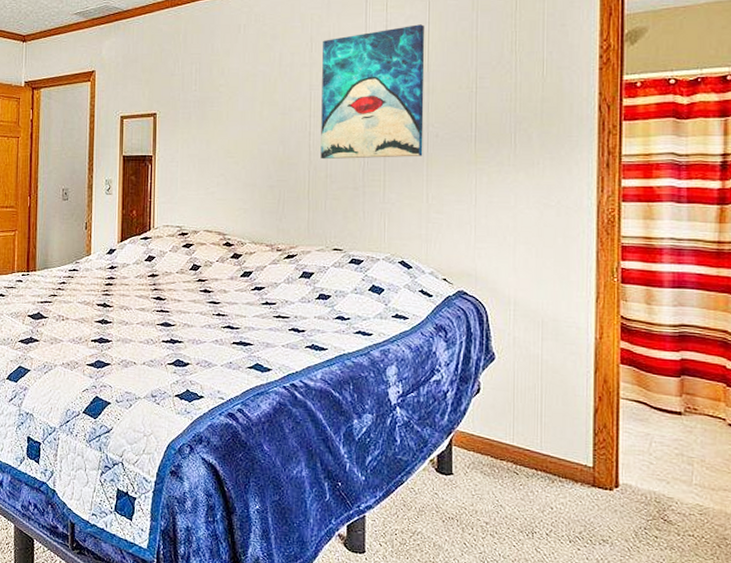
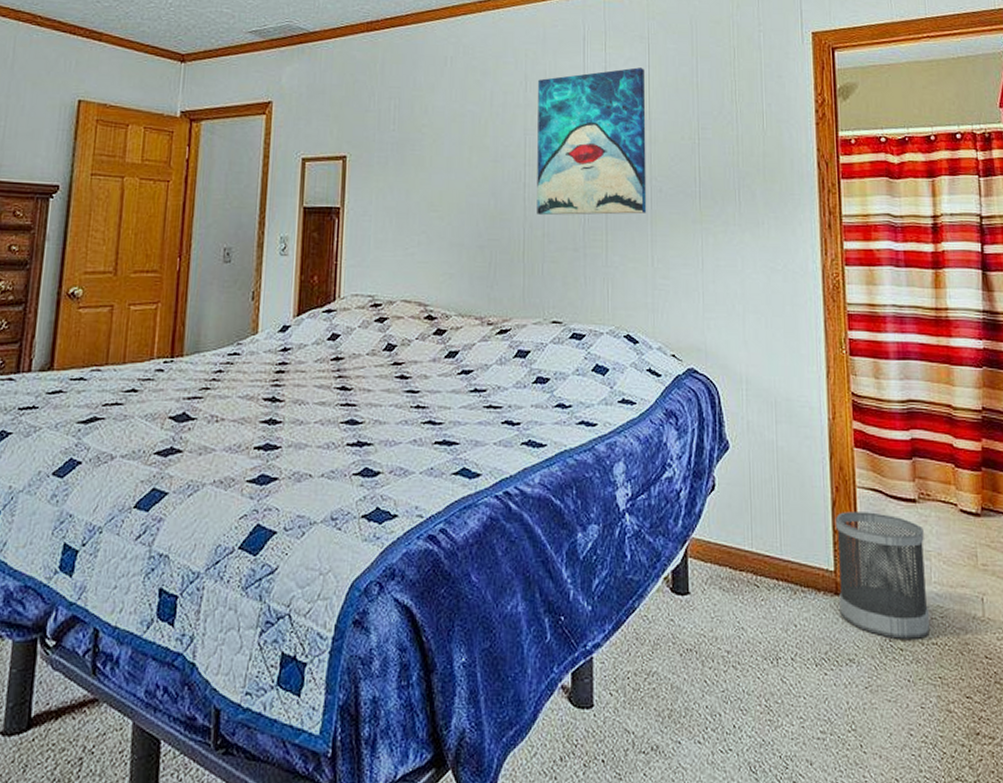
wastebasket: none [596,418,688,530] -> present [836,512,931,639]

